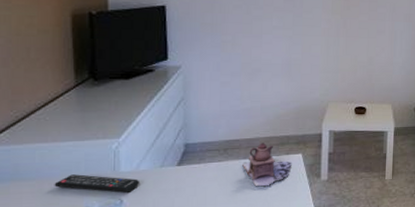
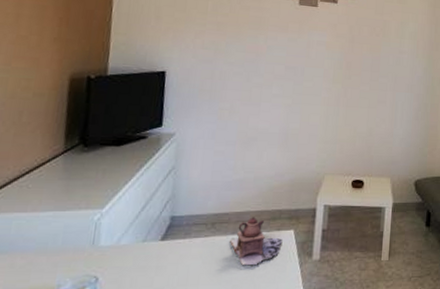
remote control: present [54,174,140,193] -> none [26,248,120,270]

